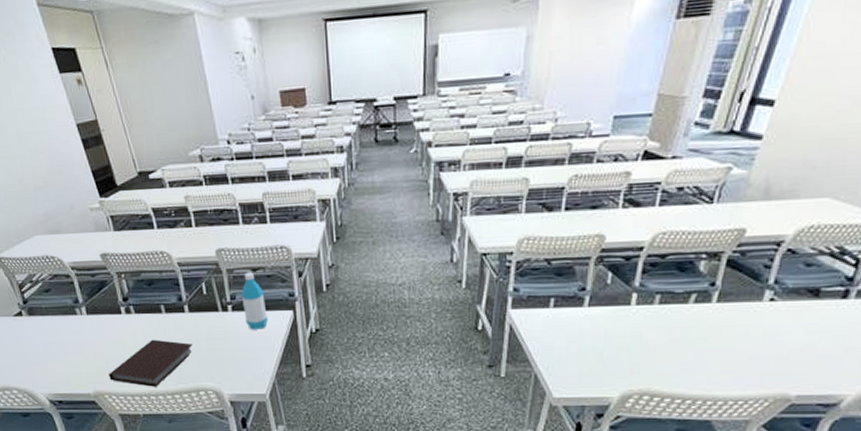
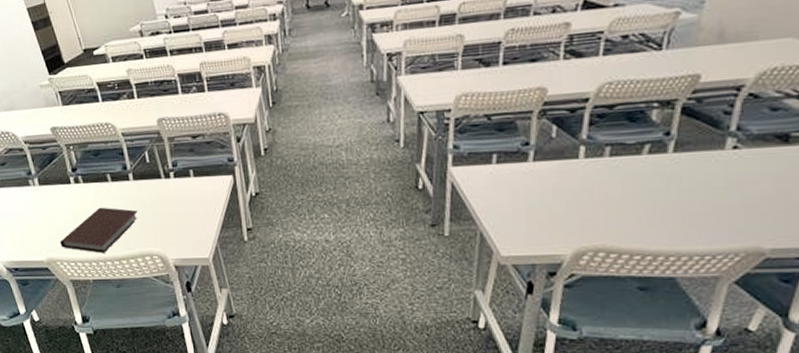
water bottle: present [241,272,268,330] -> none [182,139,209,195]

